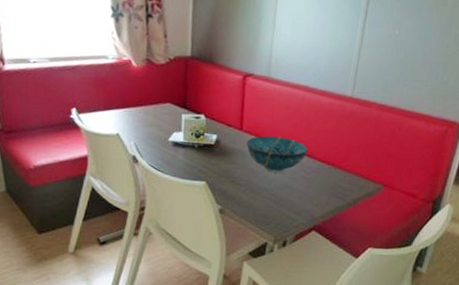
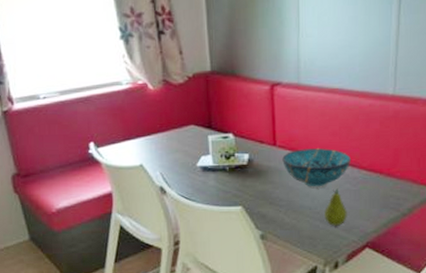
fruit: none [279,175,299,208] -> present [324,188,347,226]

